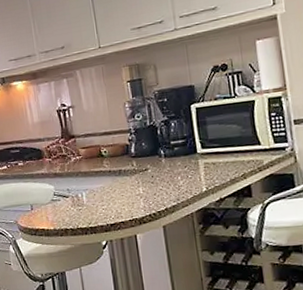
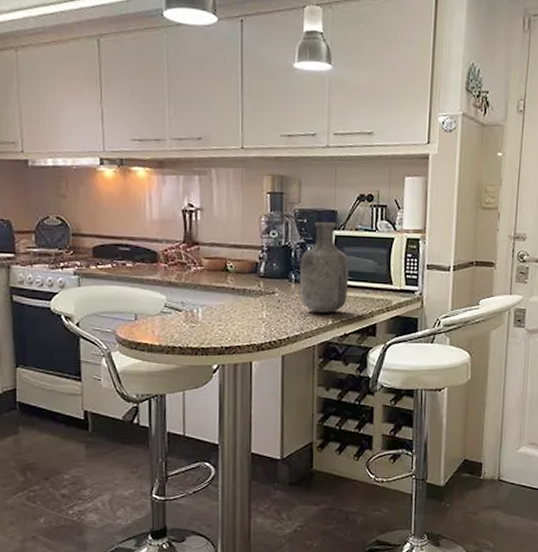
vase: none [167,96,217,182] -> present [300,221,349,313]

